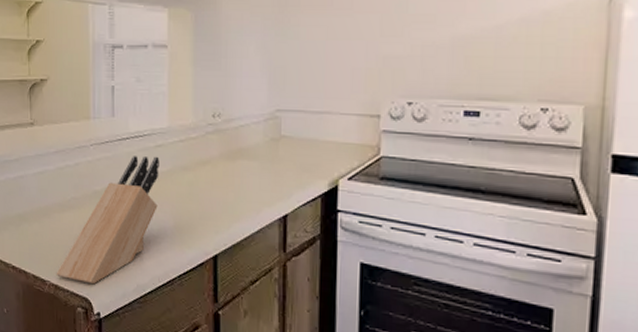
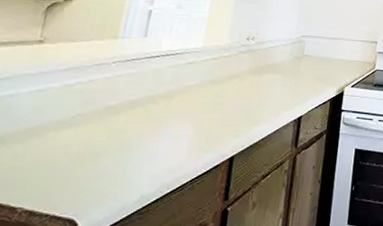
knife block: present [56,156,159,285] -> none [33,72,189,203]

